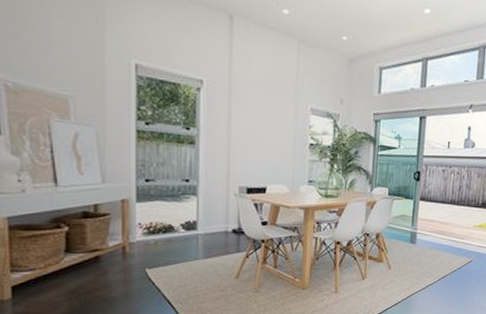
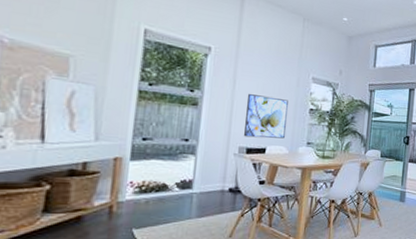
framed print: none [243,130,286,177] -> present [244,94,288,139]

